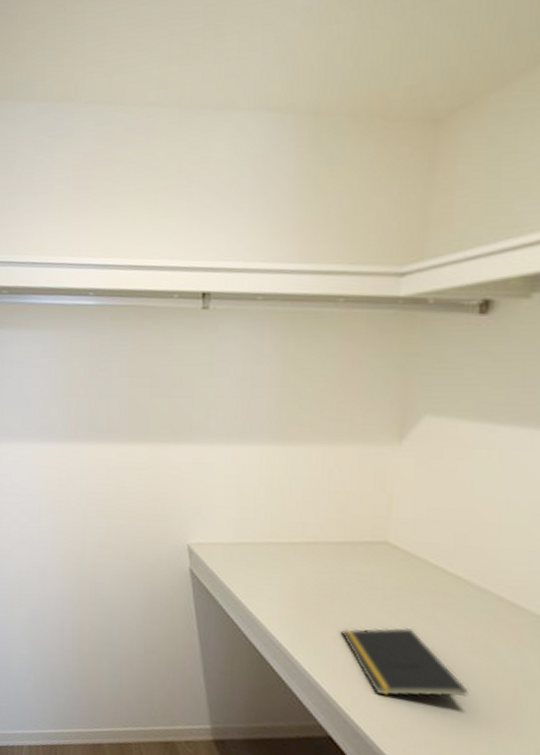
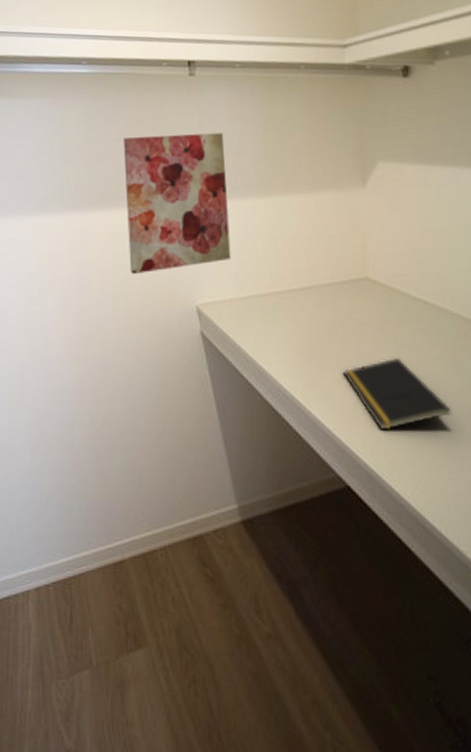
wall art: none [124,373,235,508] -> present [123,133,232,275]

